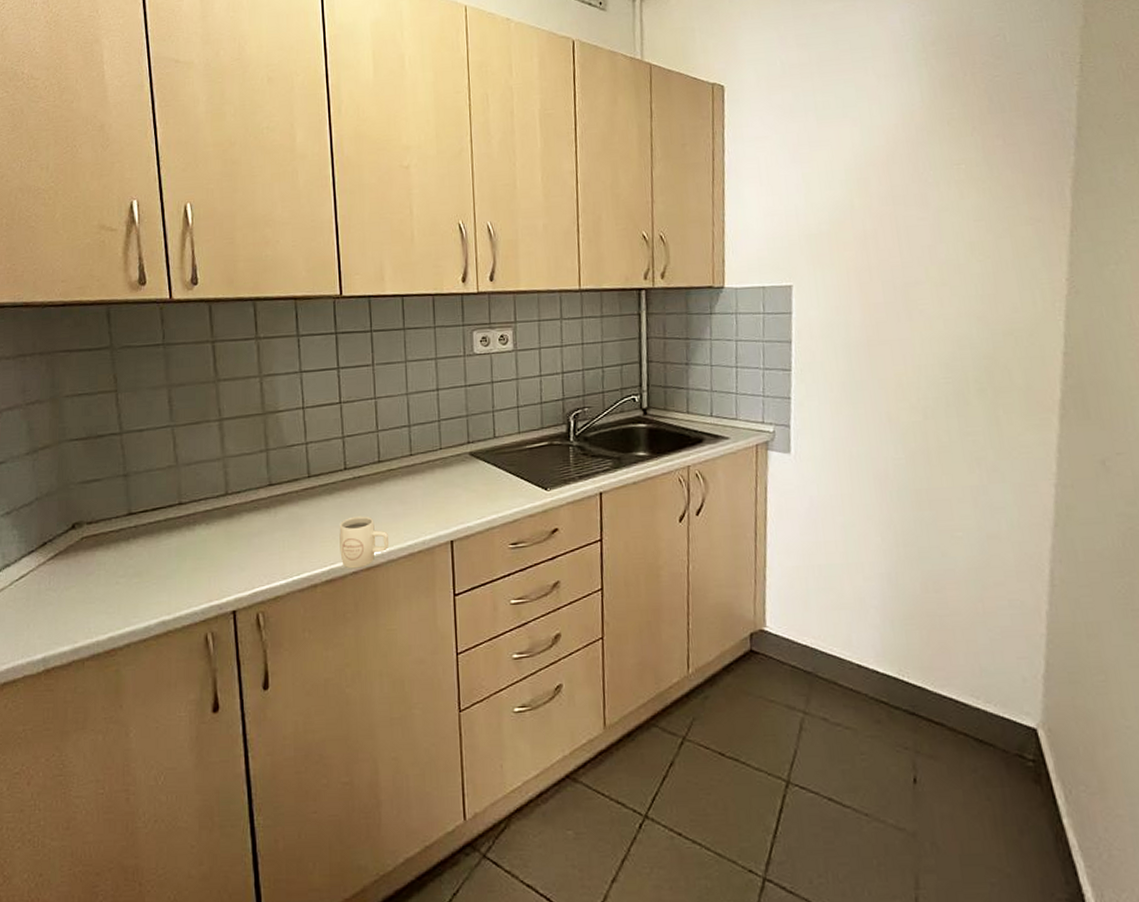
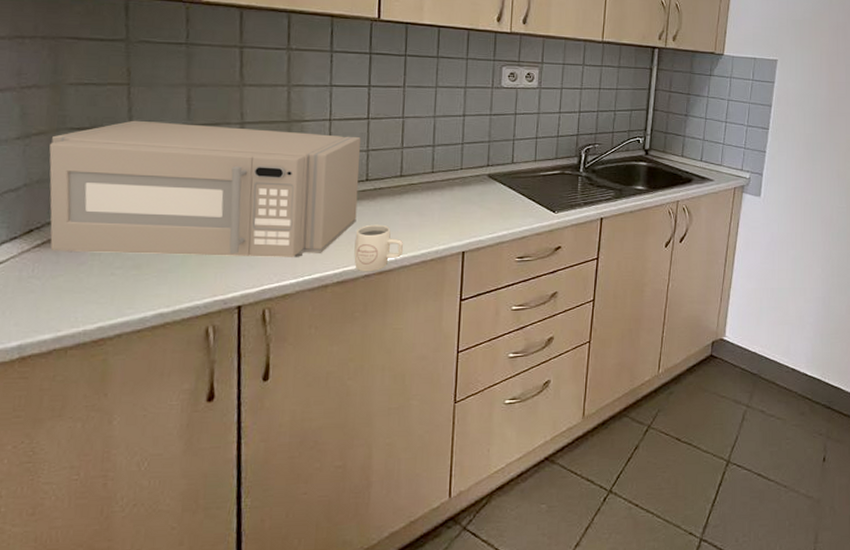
microwave: none [54,423,339,563] -> present [49,120,361,257]

